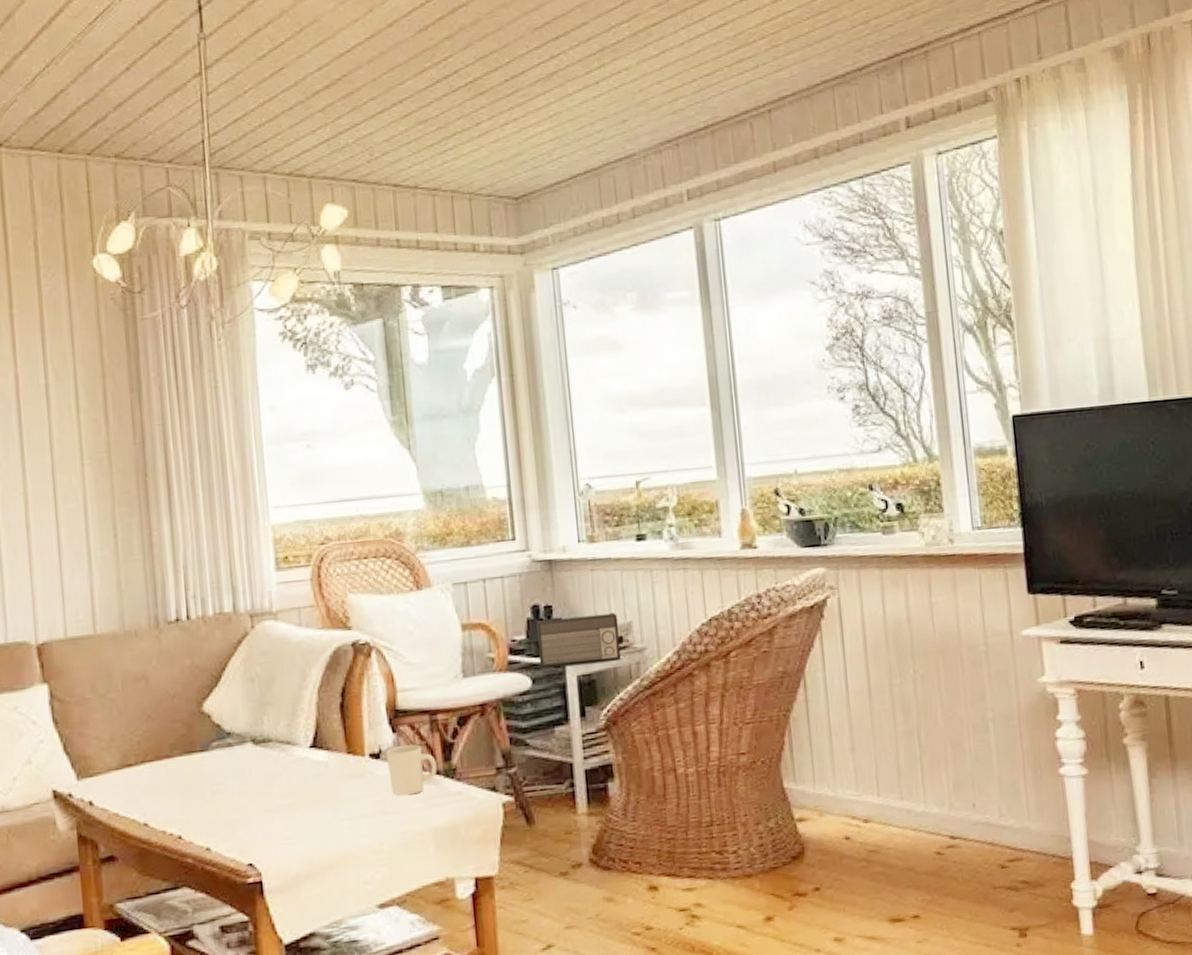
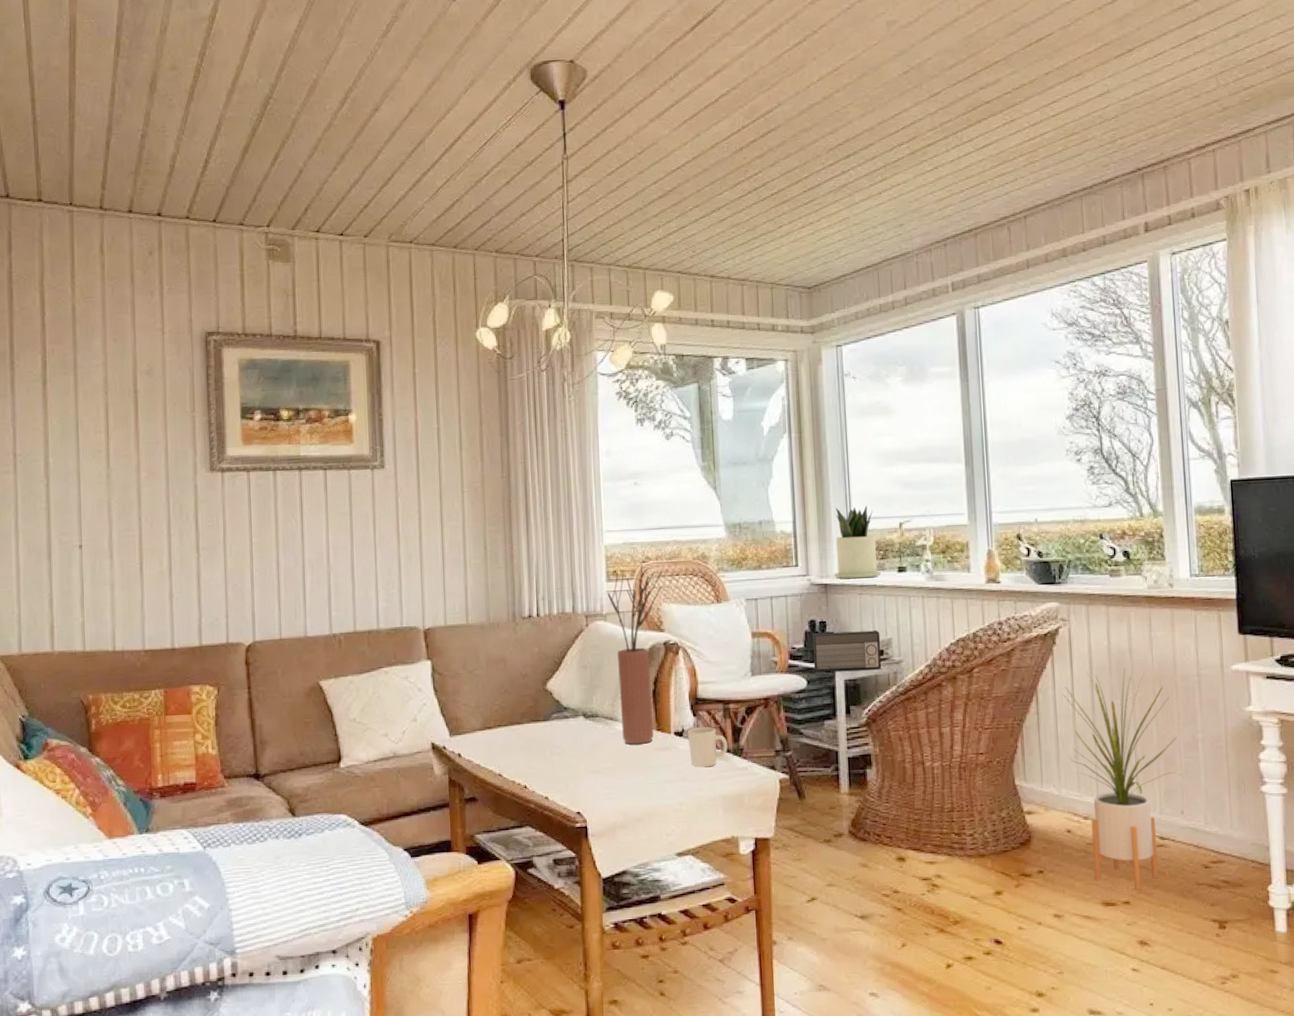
vase: none [277,546,347,774] -> present [607,564,662,745]
planter: none [559,462,617,553] -> present [834,505,882,579]
house plant: none [834,641,971,901] -> present [1063,668,1181,890]

